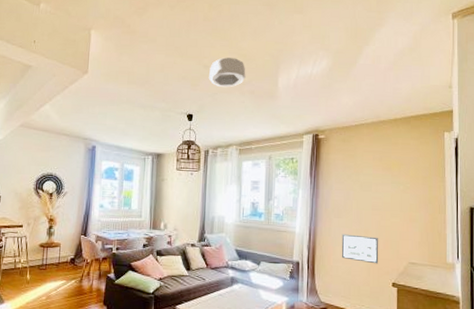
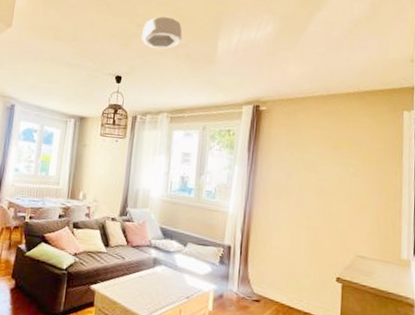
picture frame: present [341,234,379,264] -> none [279,218,323,255]

